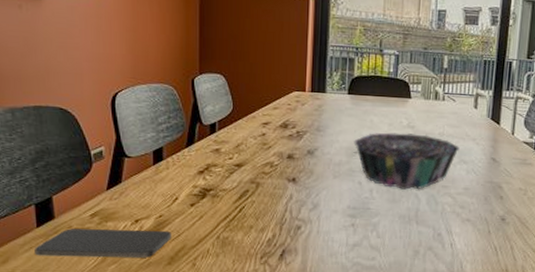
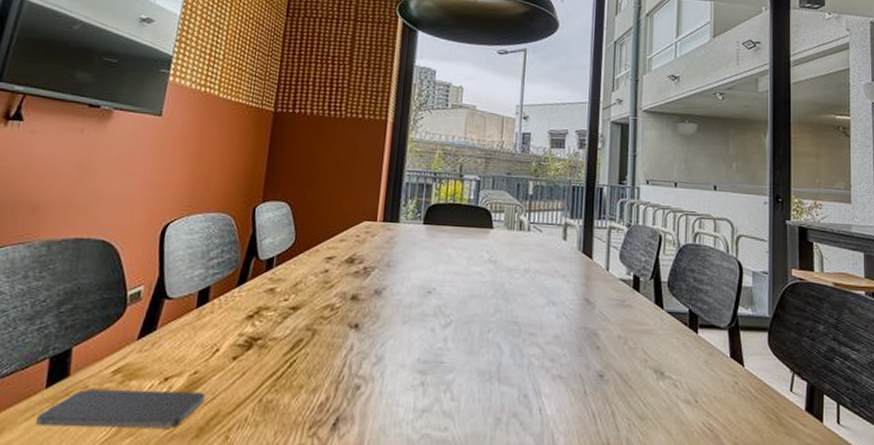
decorative bowl: present [354,132,460,190] -> none [427,268,548,339]

